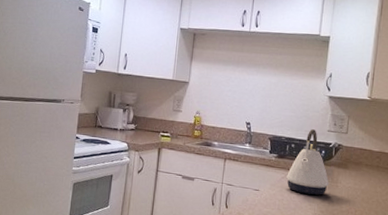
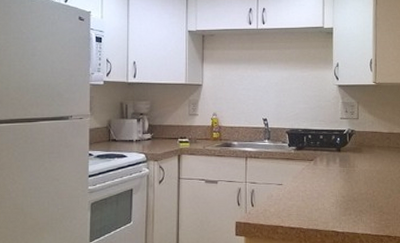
kettle: present [286,129,329,195] -> none [307,118,347,182]

